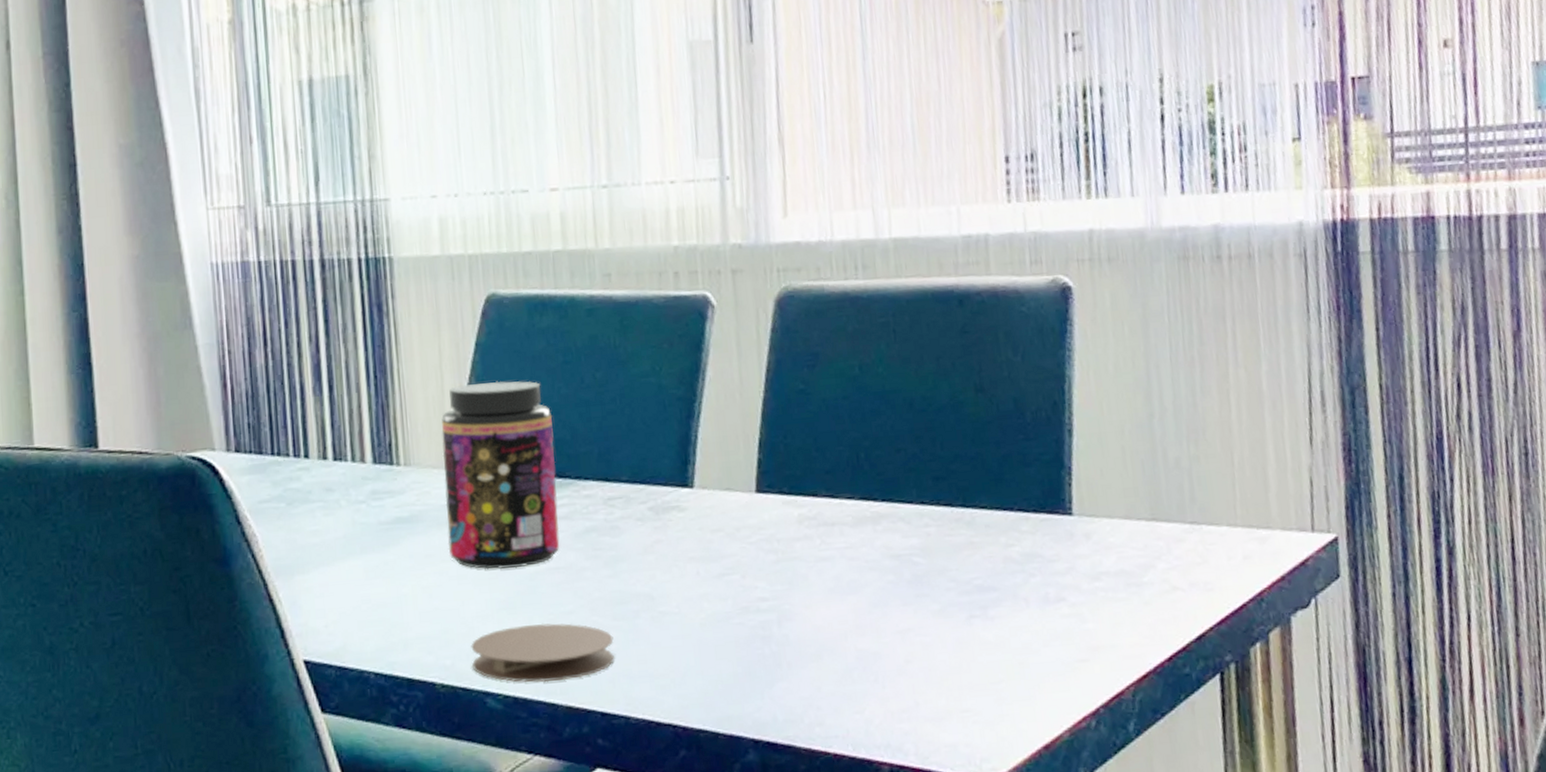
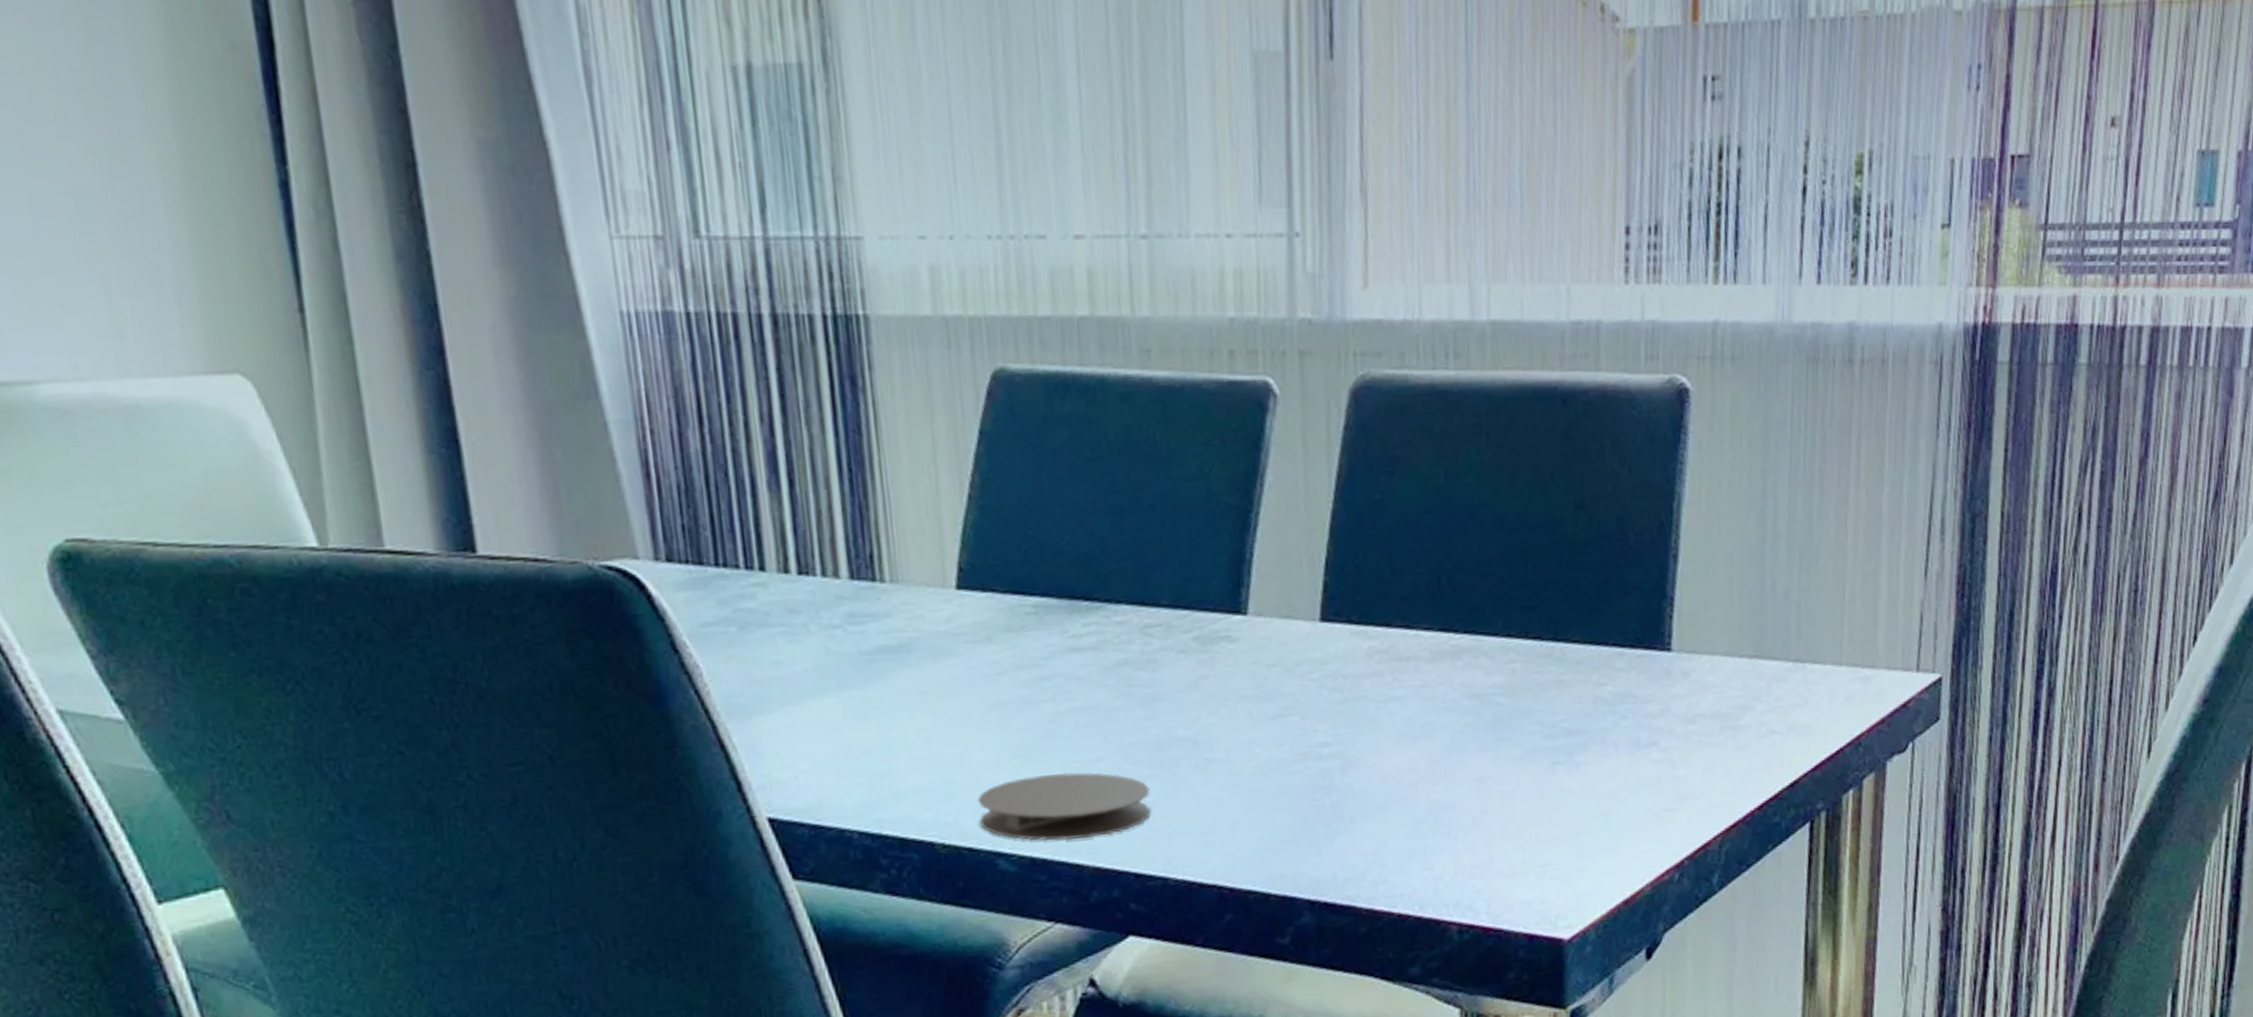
jar: present [441,381,560,570] -> none [937,479,1086,710]

